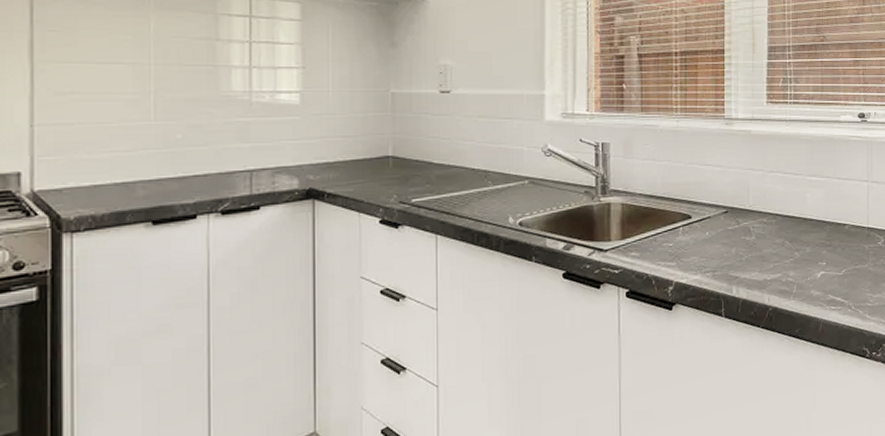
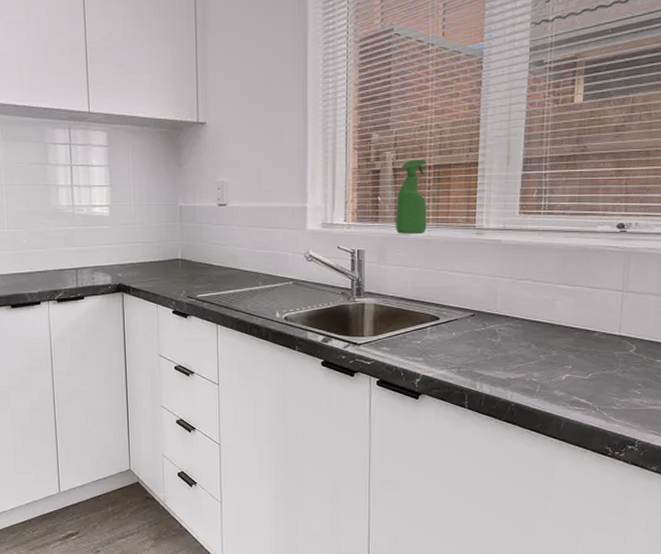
spray bottle: none [641,45,675,126] -> present [395,159,427,235]

